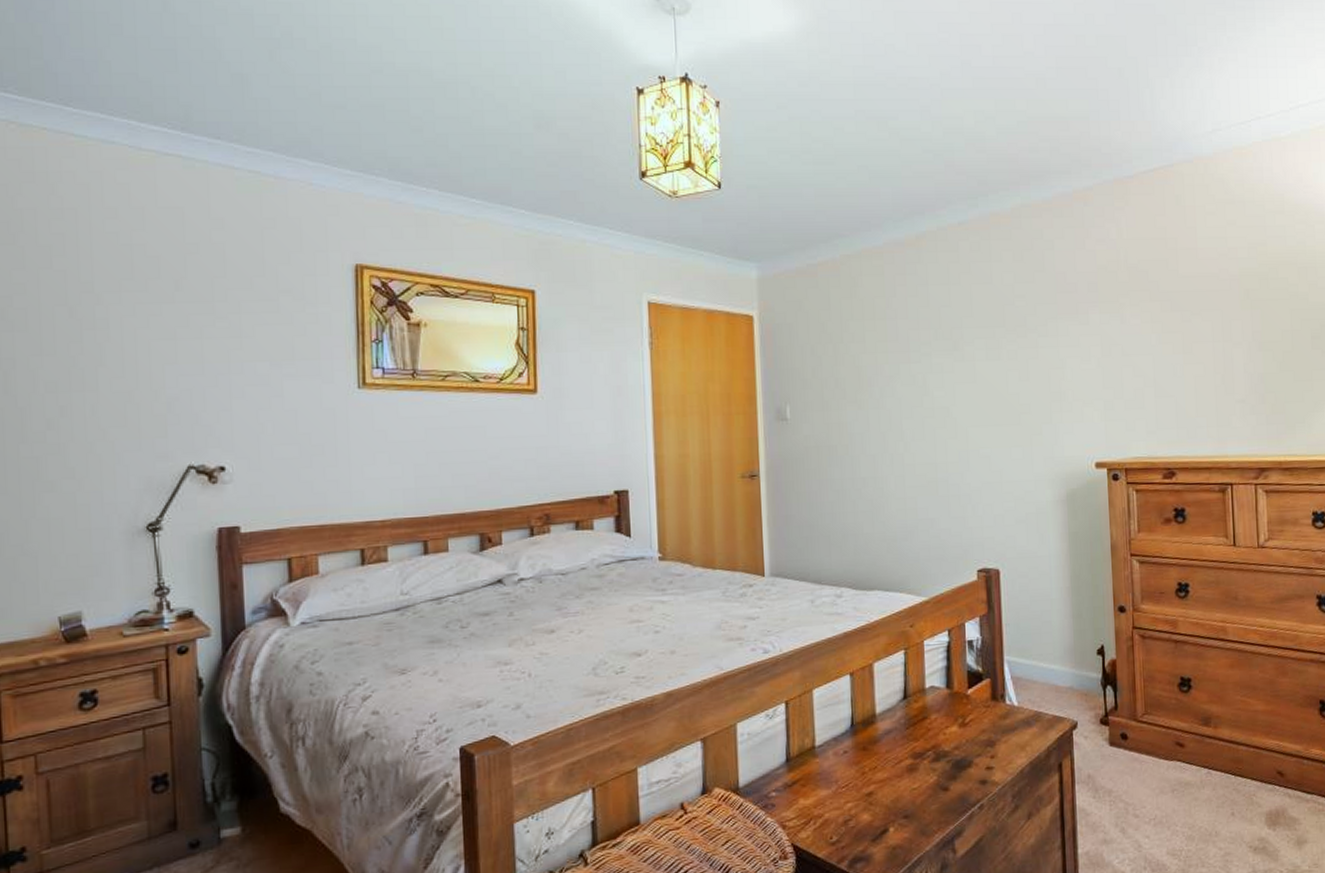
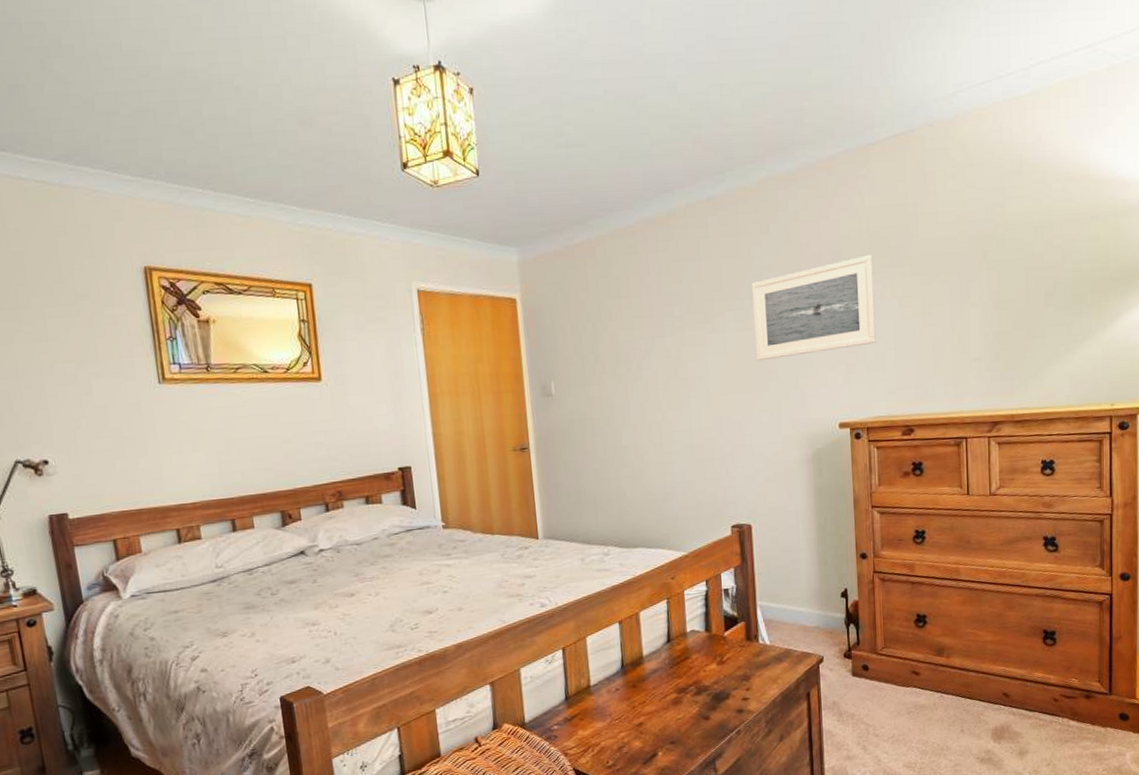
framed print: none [1003,288,1136,393] -> present [751,255,877,361]

